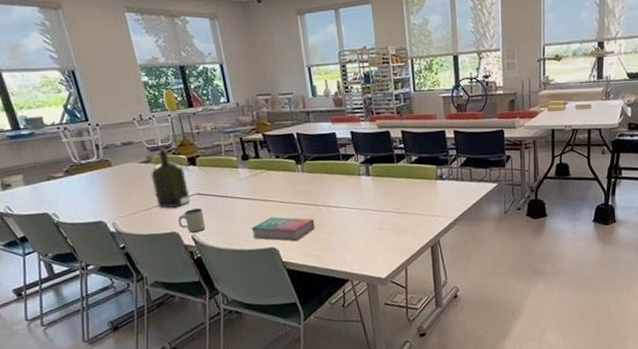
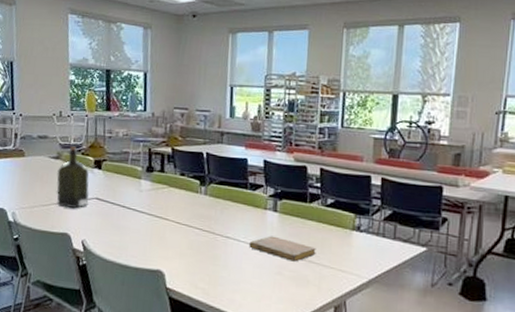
mug: present [178,208,206,233] -> none [72,213,98,238]
book: present [251,217,316,242] -> none [141,237,209,269]
notebook: none [350,197,409,216] -> present [249,235,316,262]

